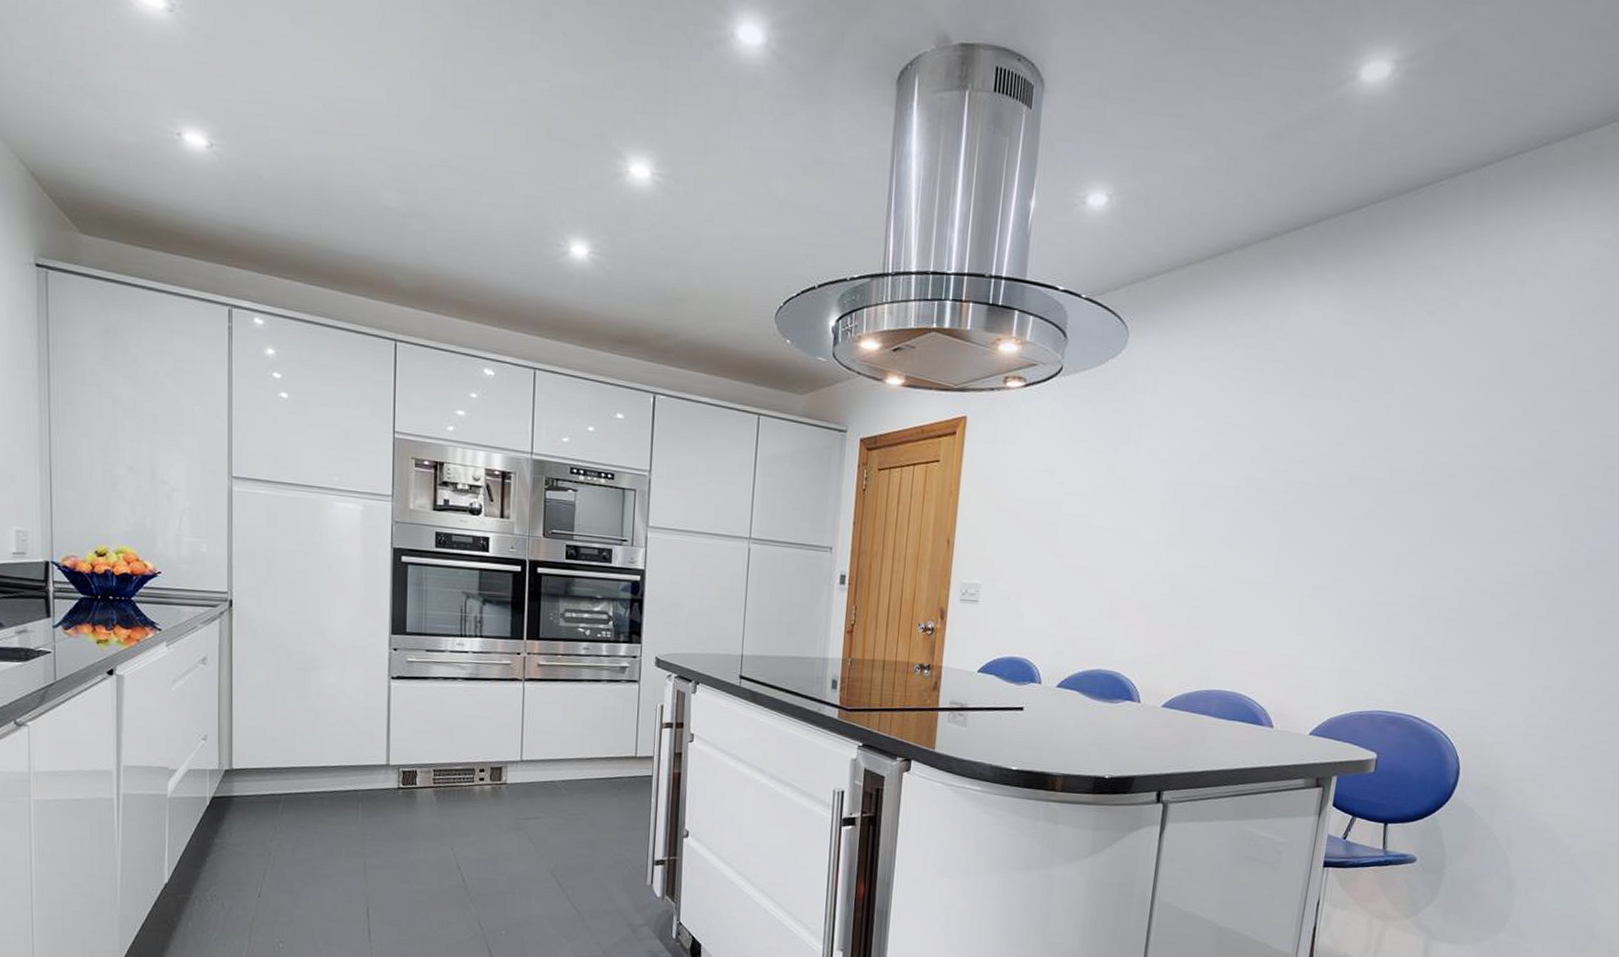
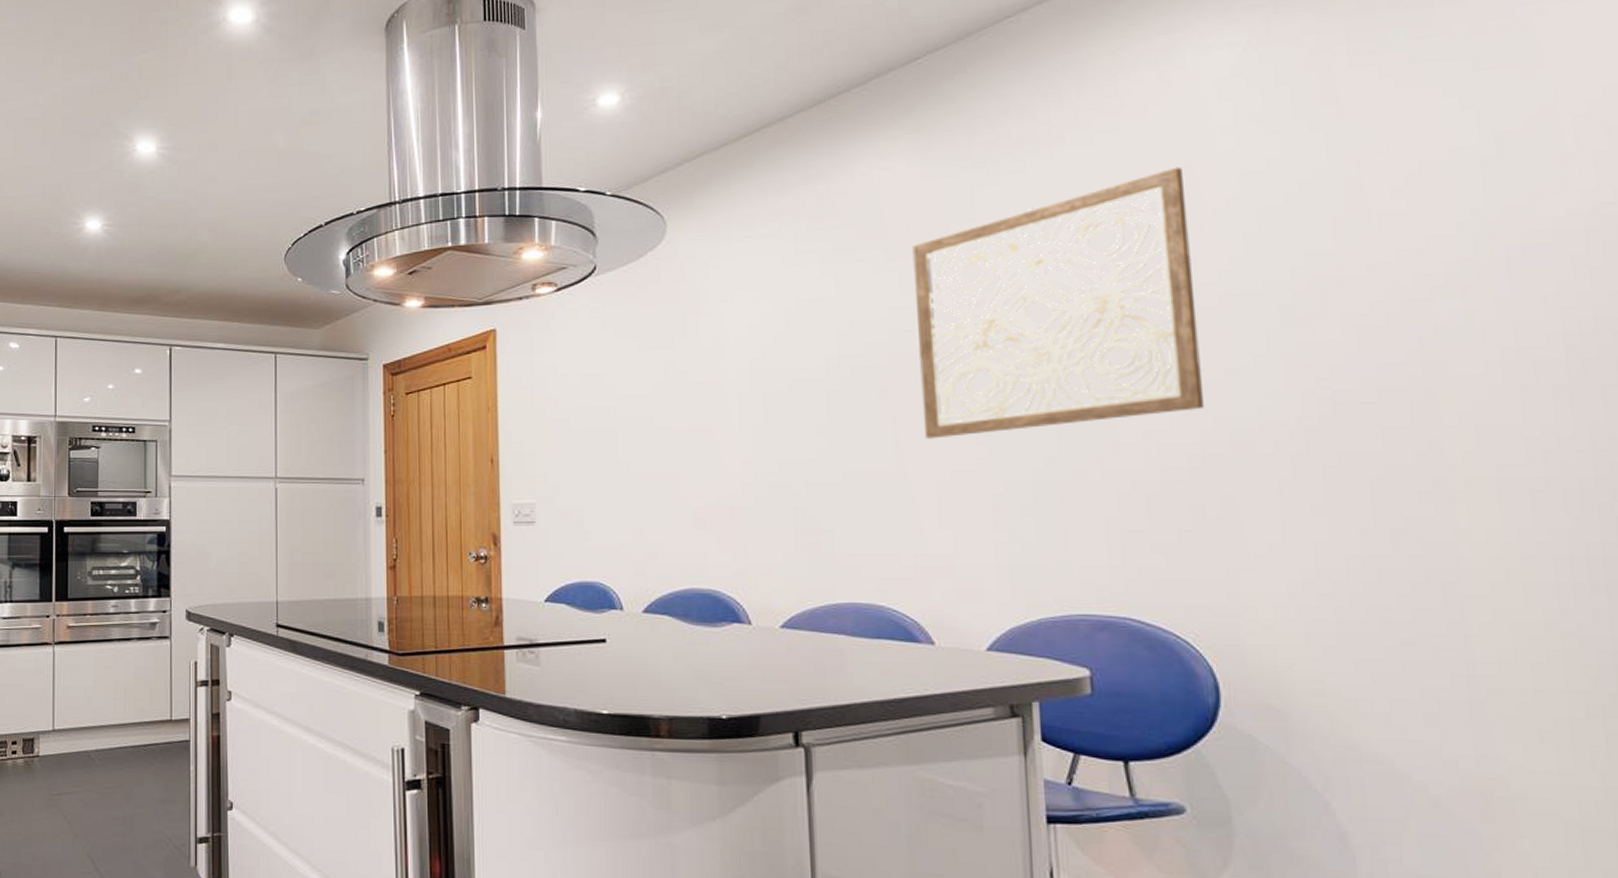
wall art: none [1300,344,1536,559] -> present [912,167,1204,439]

